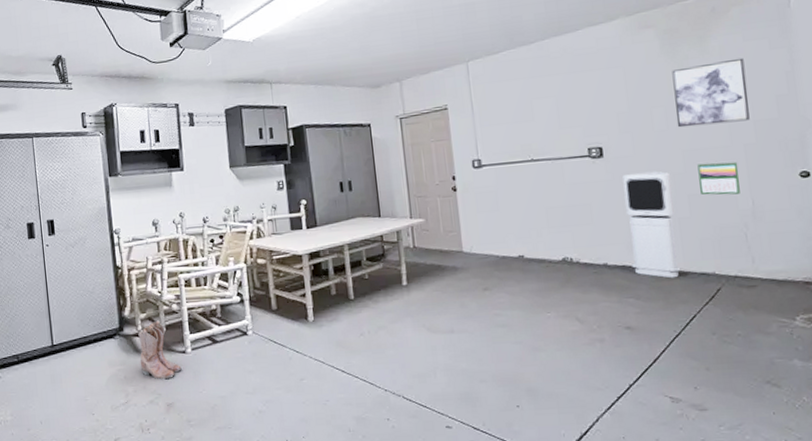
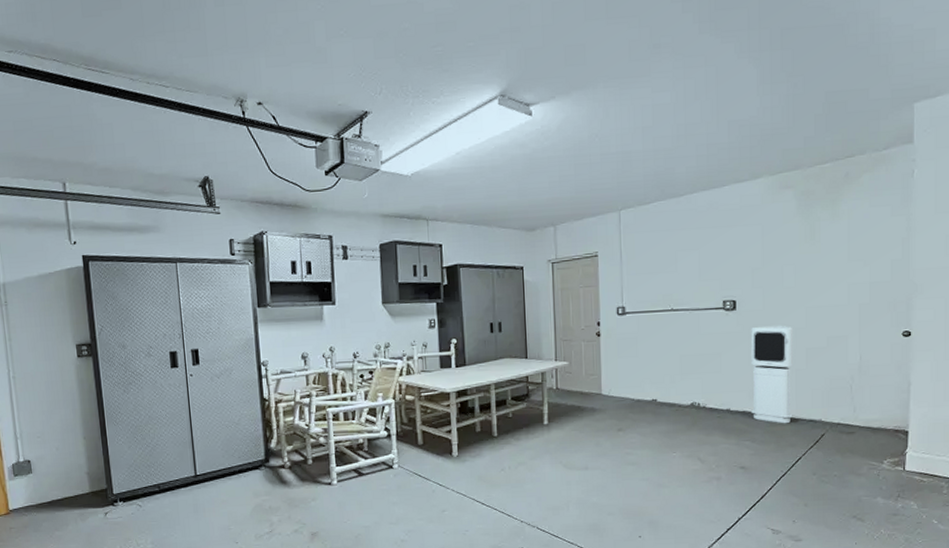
boots: present [138,321,182,380] -> none [284,454,327,510]
wall art: present [672,57,750,128] -> none [803,222,868,286]
calendar: present [697,161,740,195] -> none [817,319,852,350]

